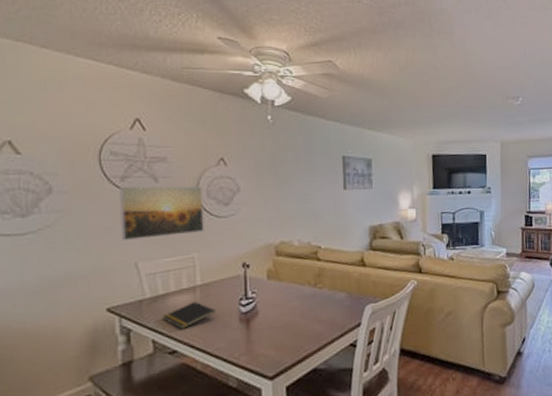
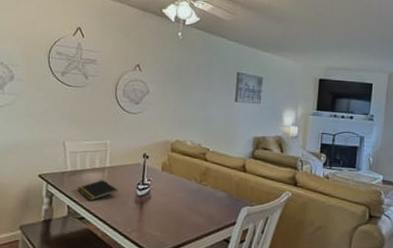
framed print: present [119,186,204,241] -> none [56,79,120,124]

